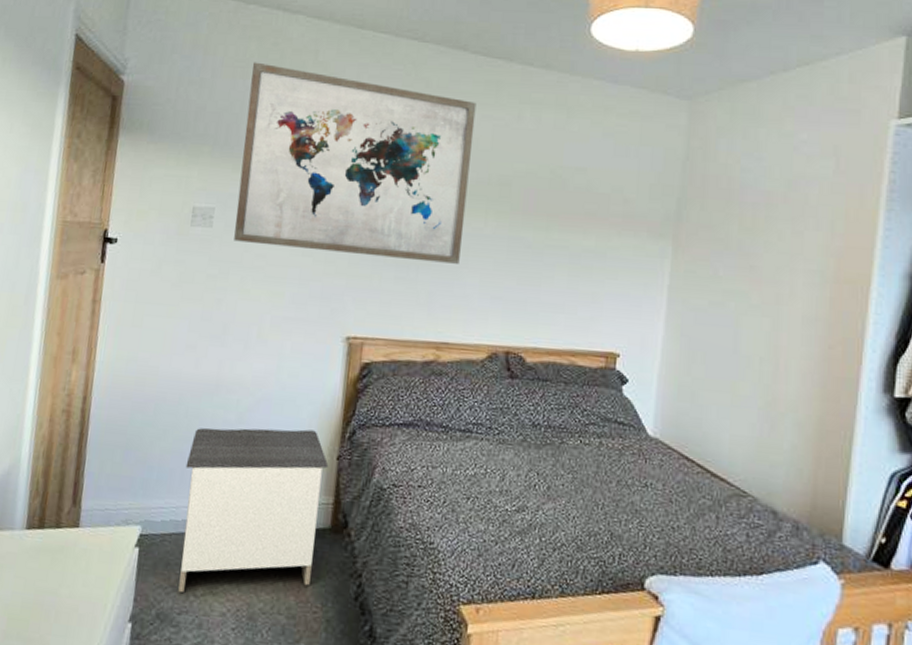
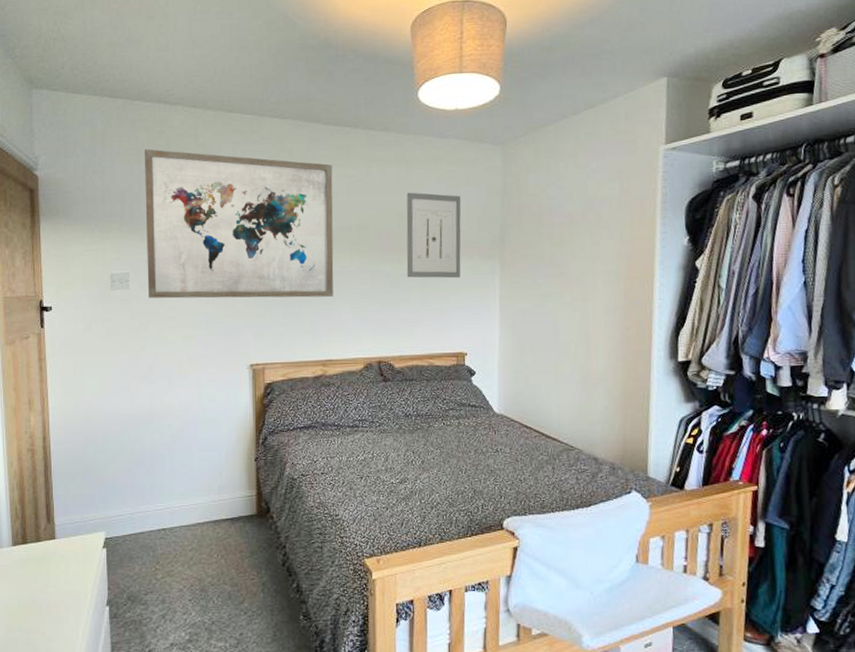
nightstand: present [178,427,329,593] -> none [134,441,249,579]
wall art: none [553,145,632,259] -> present [406,192,461,279]

